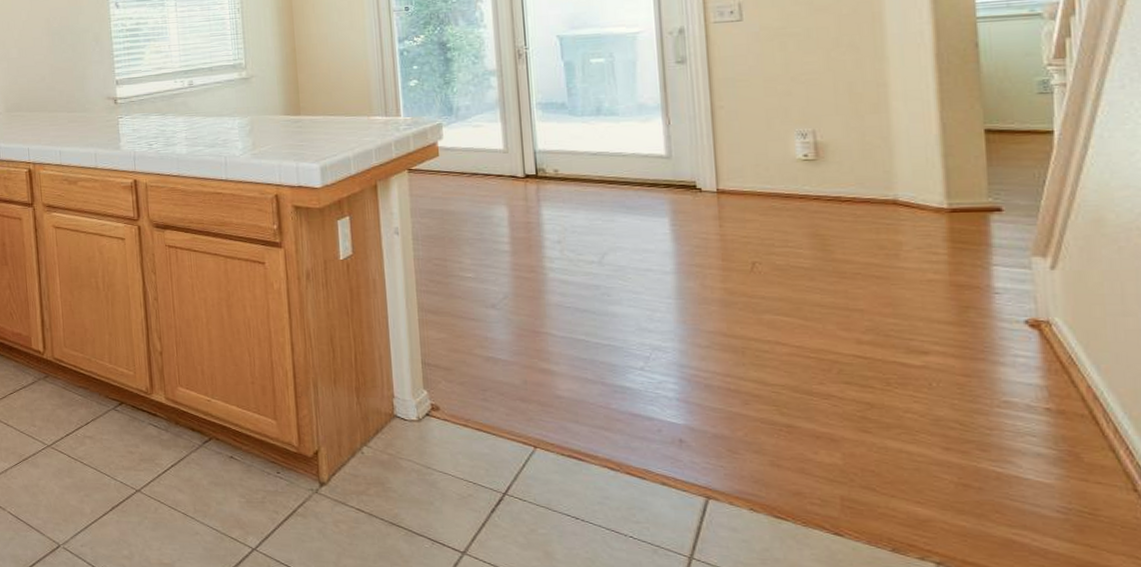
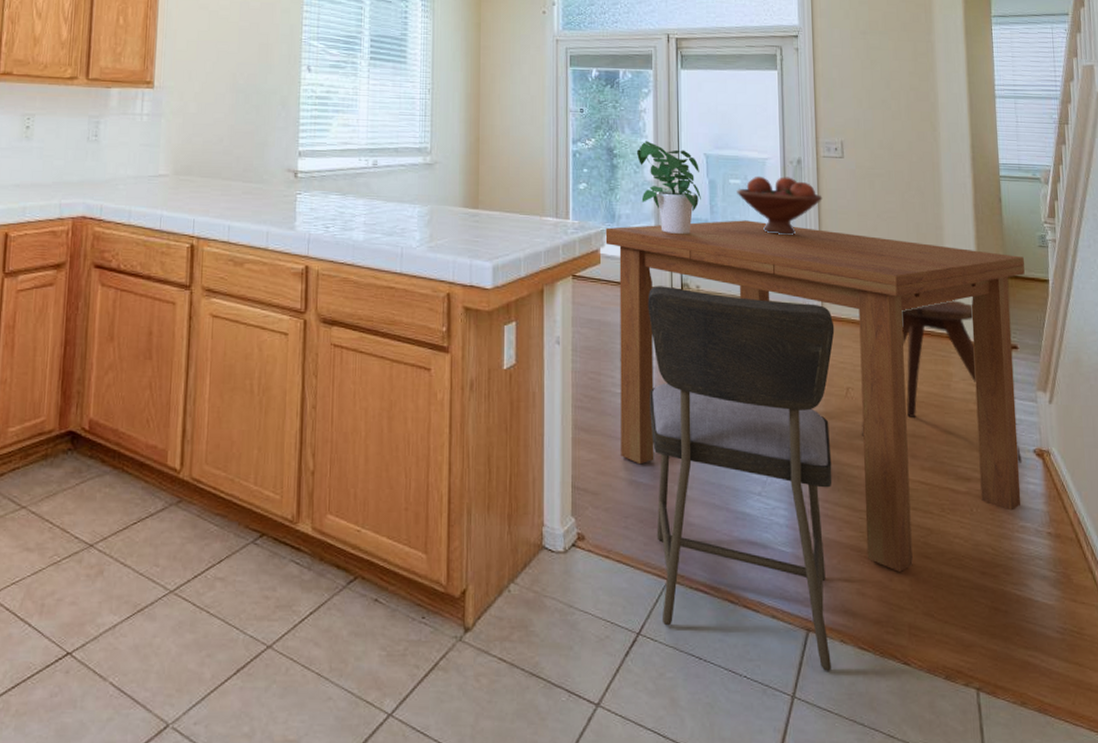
dining table: none [442,99,1015,445] -> present [605,220,1025,572]
potted plant: none [475,30,555,121] -> present [637,141,701,235]
dining chair: none [496,172,740,537] -> present [647,286,835,671]
fruit bowl: none [600,49,715,111] -> present [737,176,823,235]
stool: none [772,162,1008,335] -> present [861,300,1023,463]

